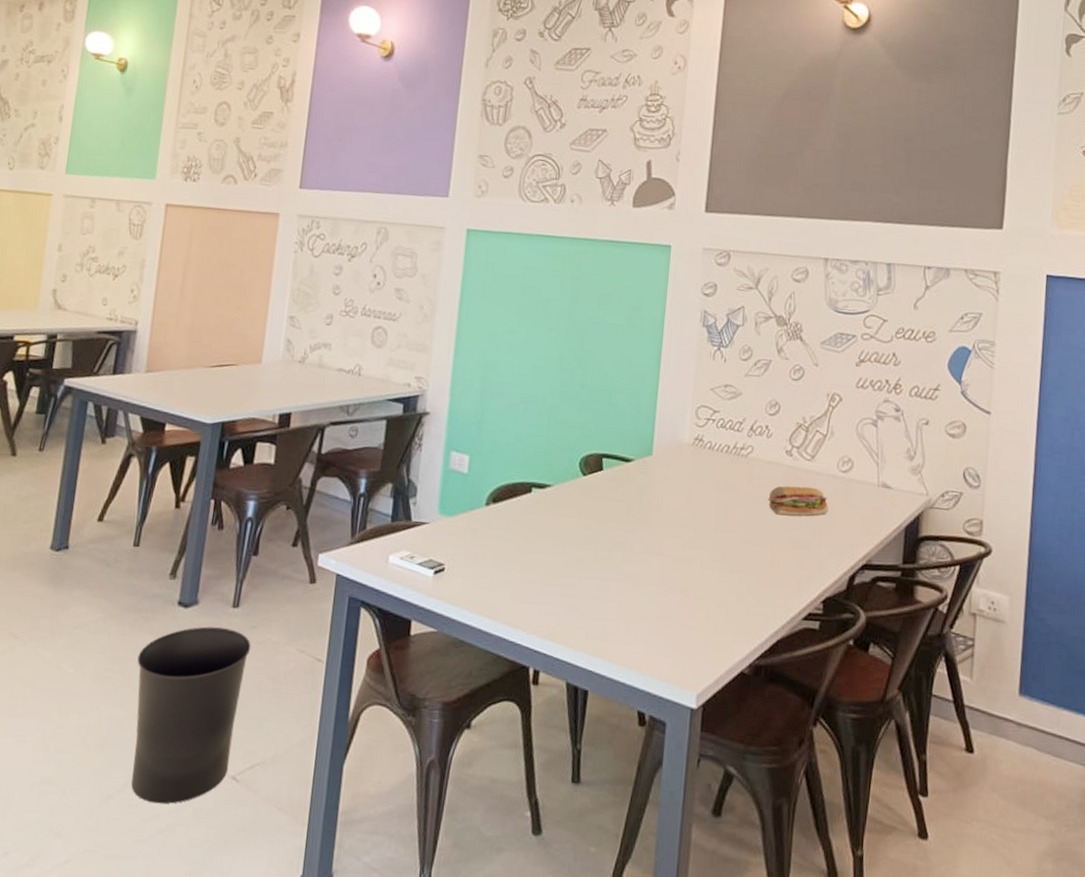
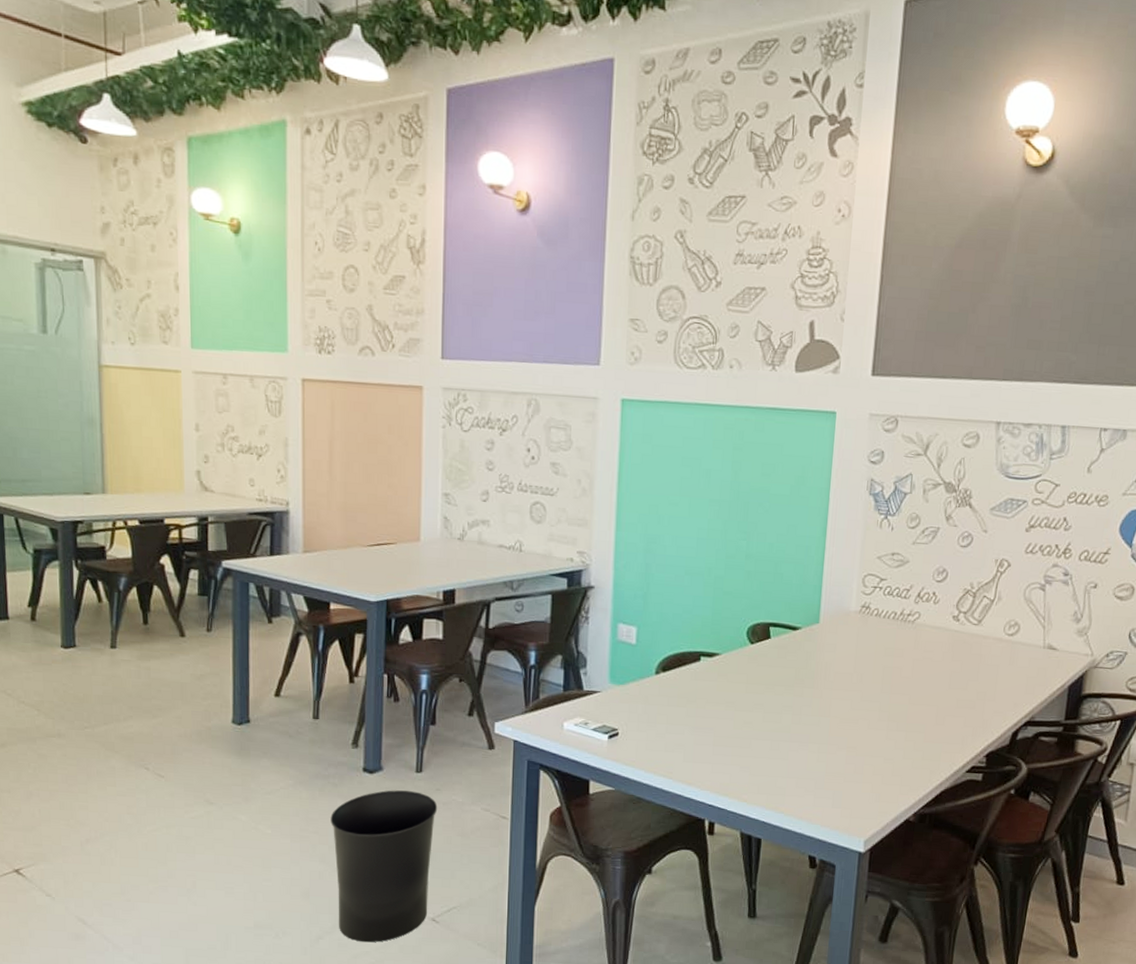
sandwich: present [768,486,829,516] -> none [934,649,994,678]

